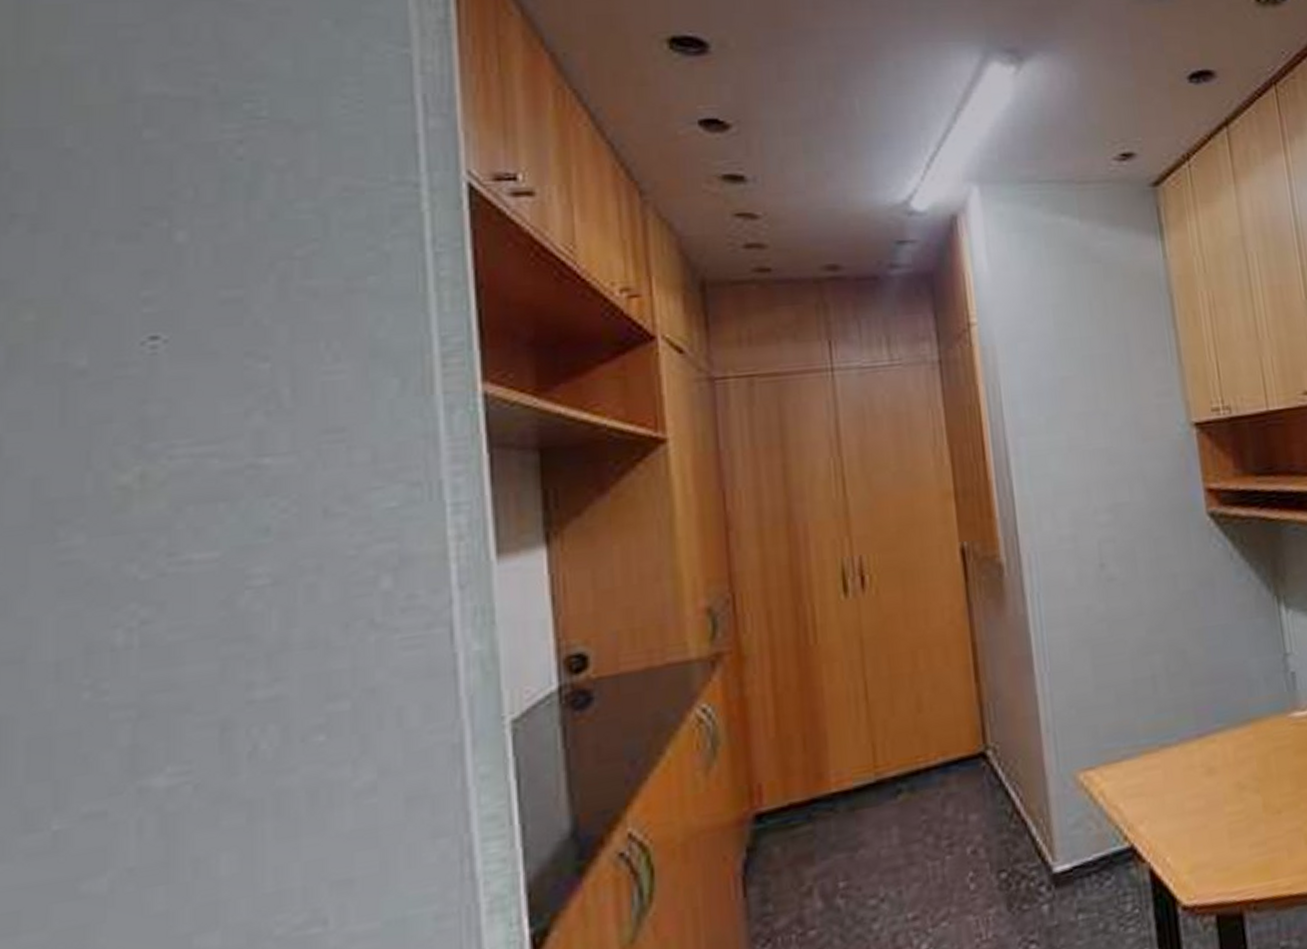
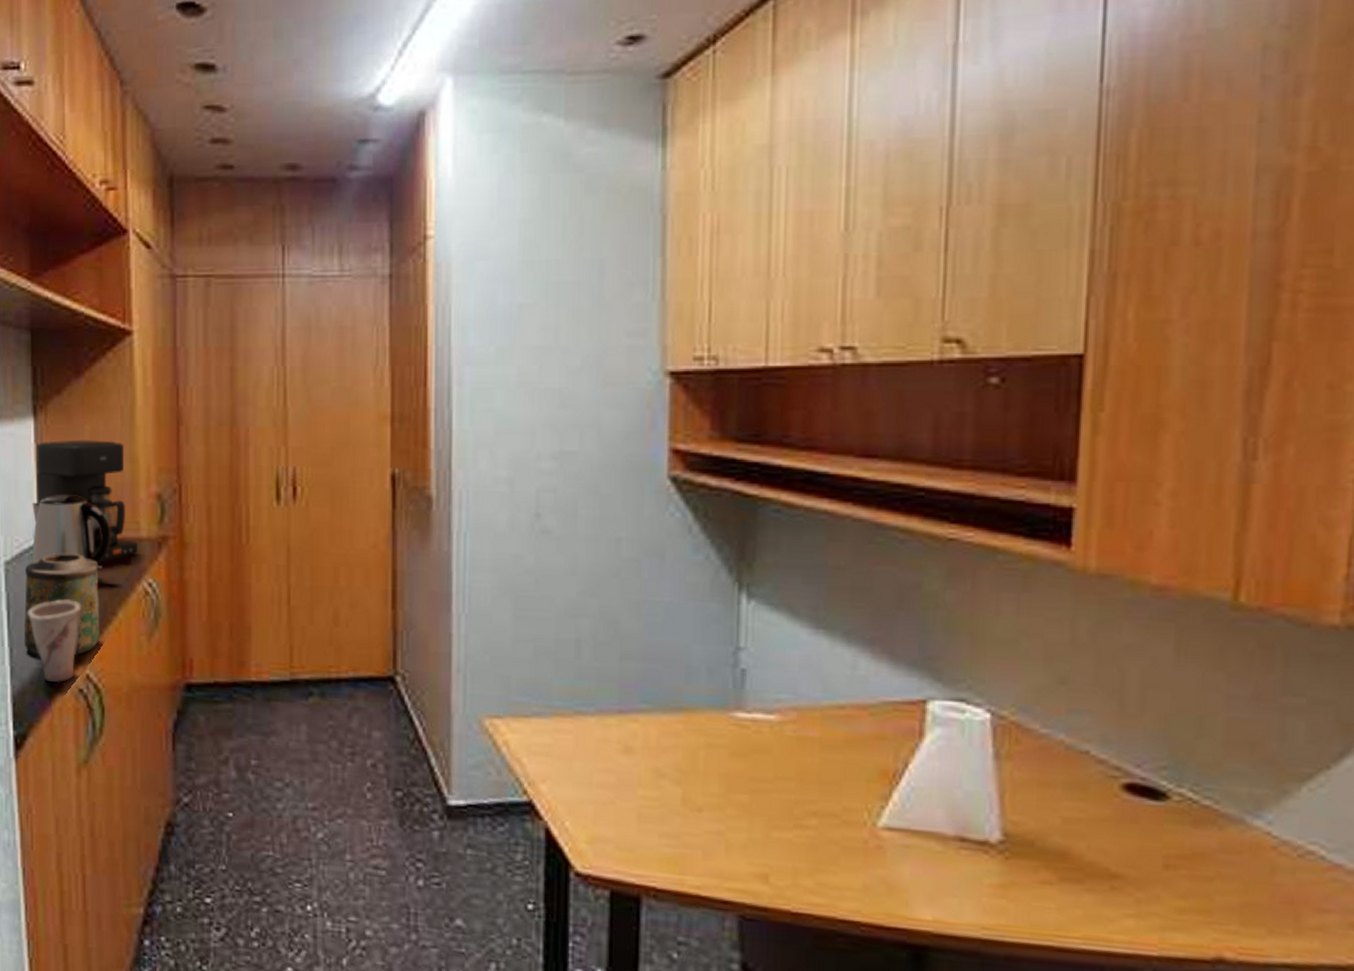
canister: none [539,692,644,828] -> present [23,553,100,658]
cup: none [546,748,617,855] -> present [28,600,80,683]
kettle: none [547,626,653,715] -> present [32,495,111,568]
coffee maker: none [551,558,687,698] -> present [36,439,138,563]

